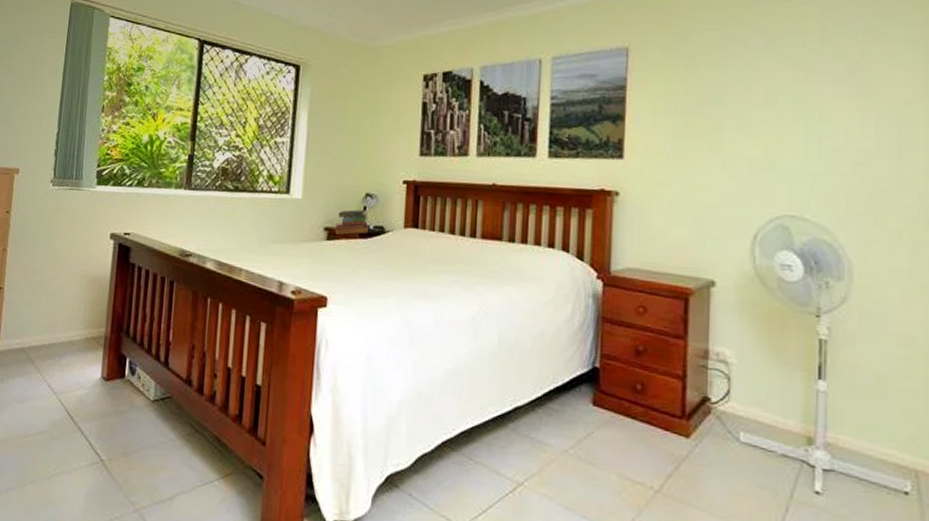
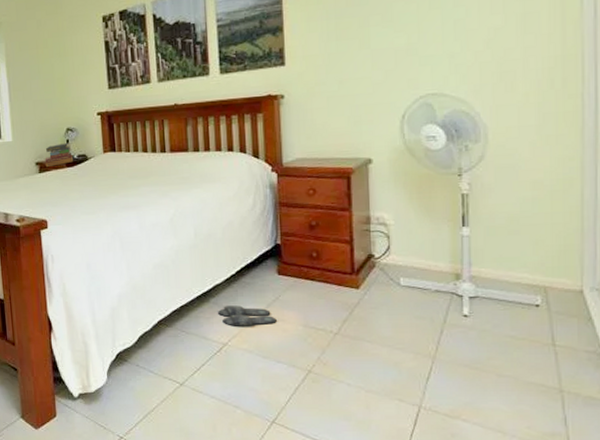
slippers: none [516,434,586,467] -> present [218,305,277,326]

